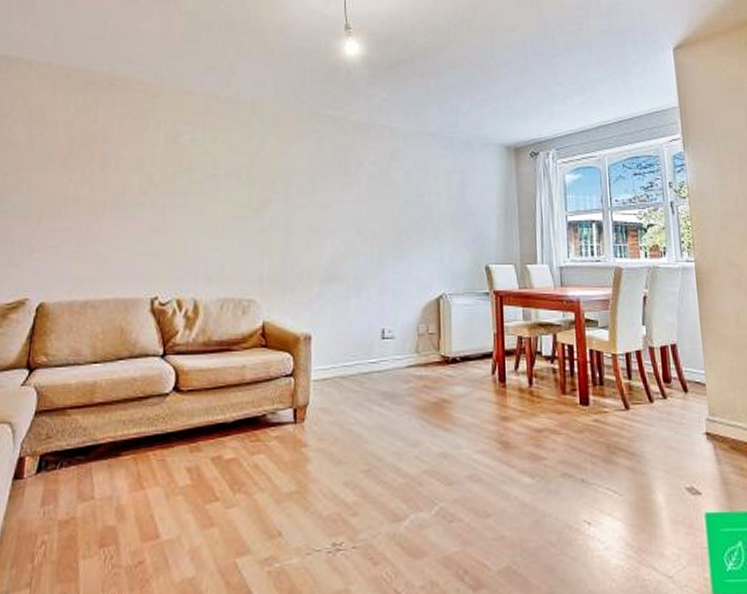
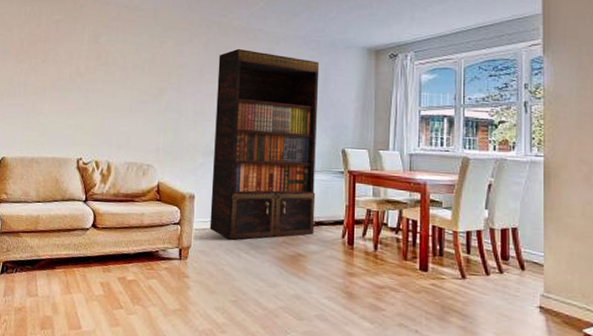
bookshelf: none [332,148,460,390] -> present [209,48,320,240]

